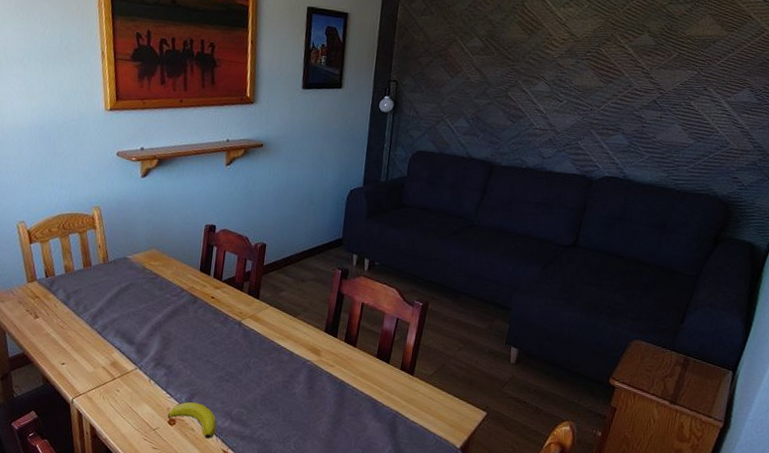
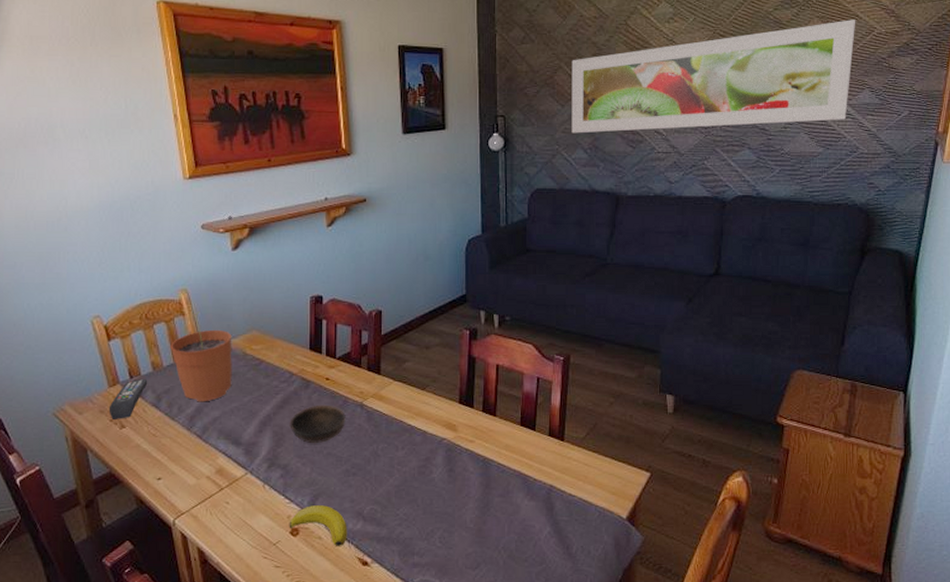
remote control: none [26,279,60,311] -> present [108,379,148,419]
plant pot: none [81,227,134,305] -> present [170,311,232,402]
bowl: none [176,318,226,351] -> present [289,405,347,443]
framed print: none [457,19,748,116] -> present [571,19,856,134]

